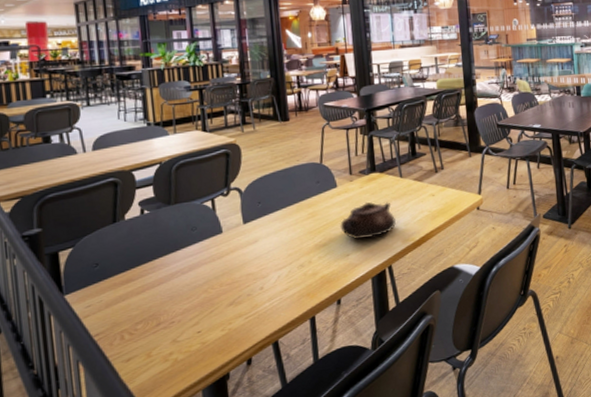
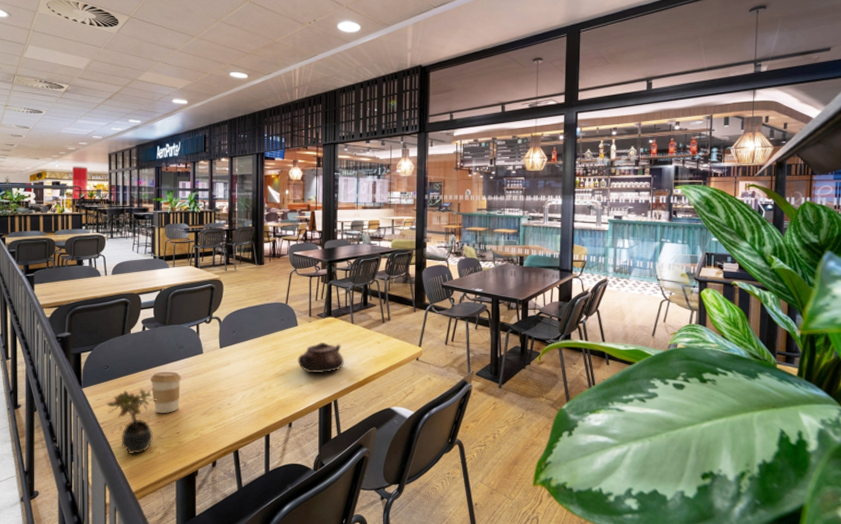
succulent plant: none [100,284,168,368] -> present [107,388,157,455]
coffee cup: none [155,259,198,312] -> present [149,371,182,413]

